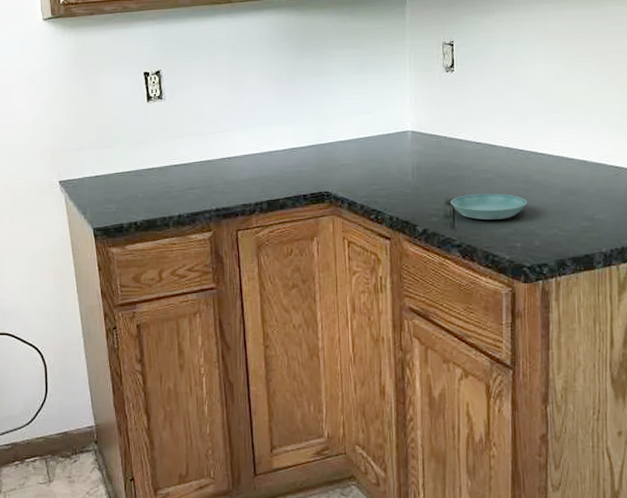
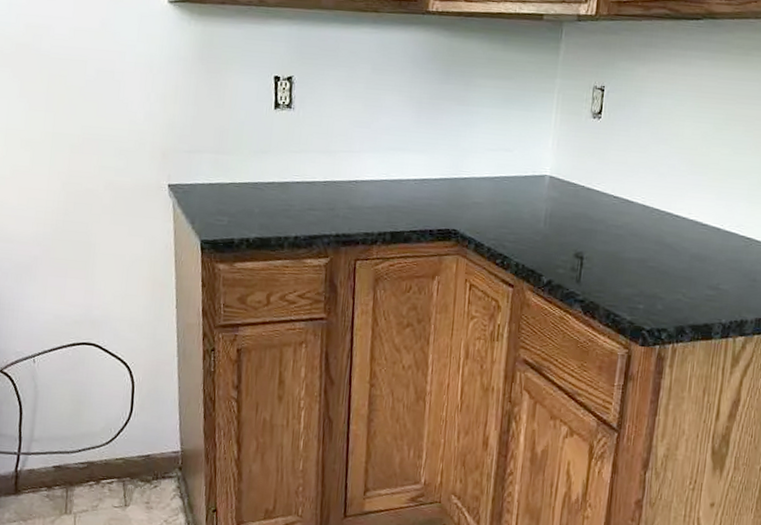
saucer: present [451,193,528,220] -> none [579,249,656,279]

